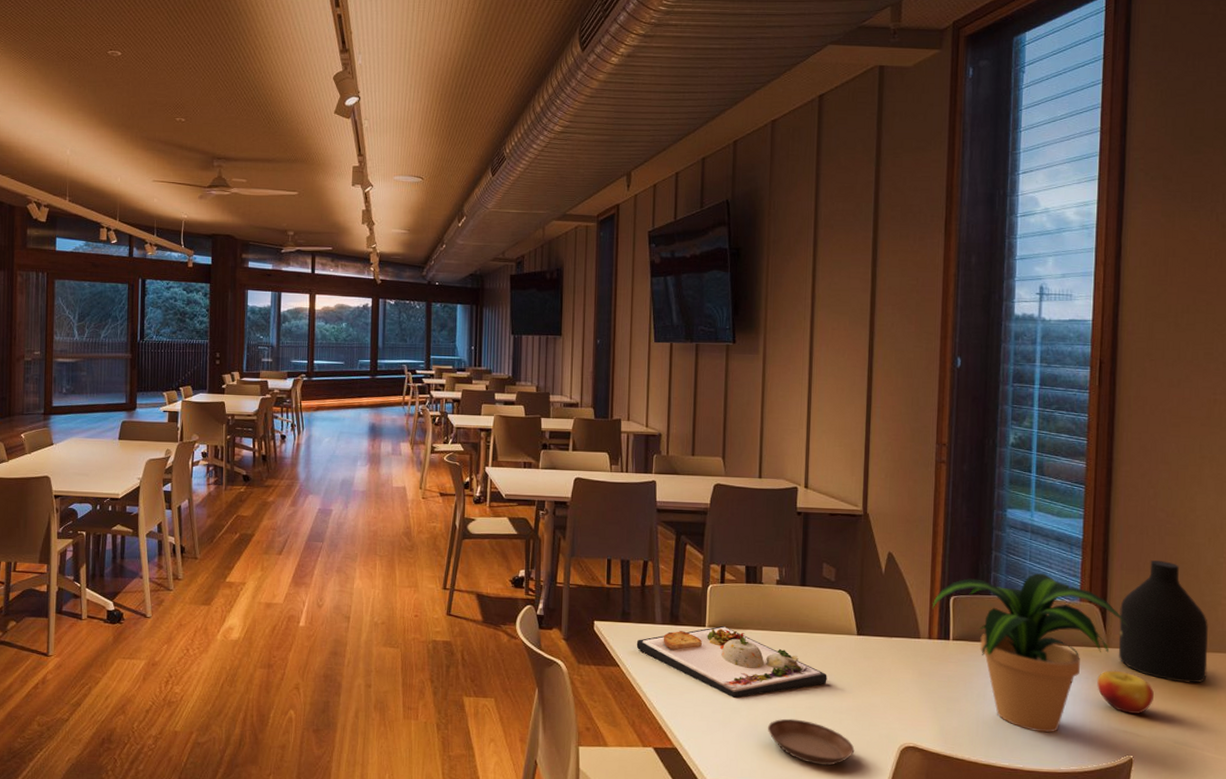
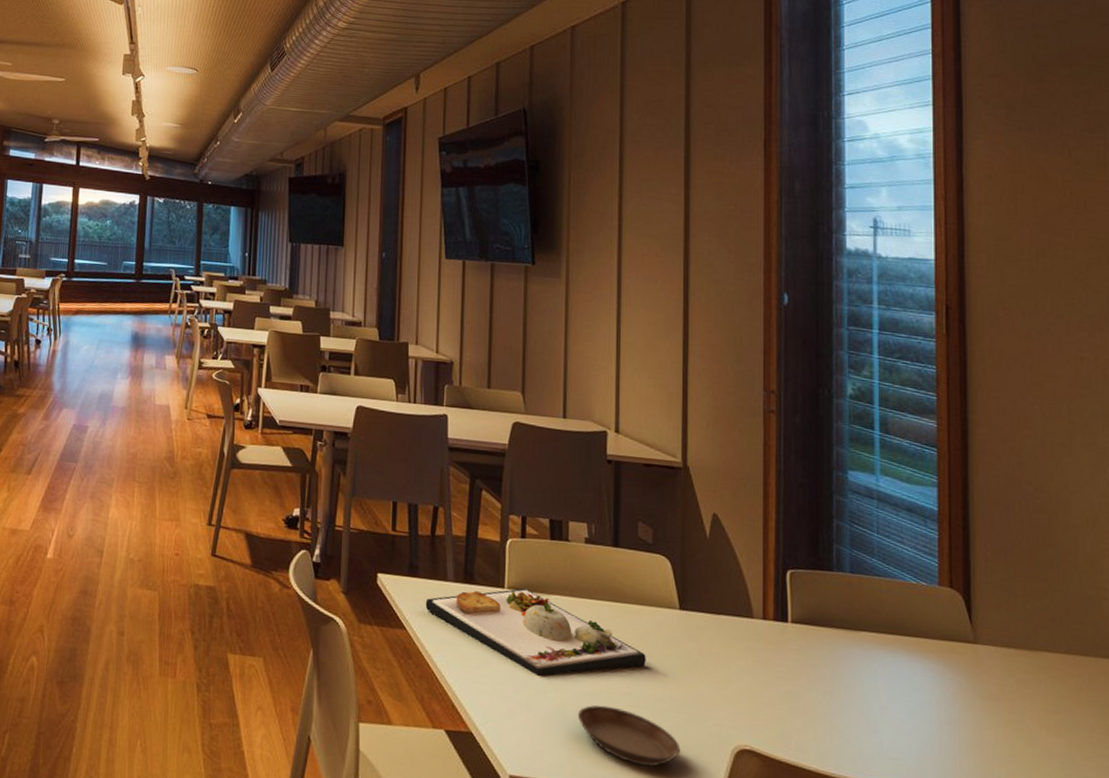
potted plant: present [932,573,1132,733] -> none [765,549,1003,744]
apple: present [1097,670,1154,714] -> none [965,671,1034,728]
bottle: present [1118,560,1208,684] -> none [987,542,1096,695]

